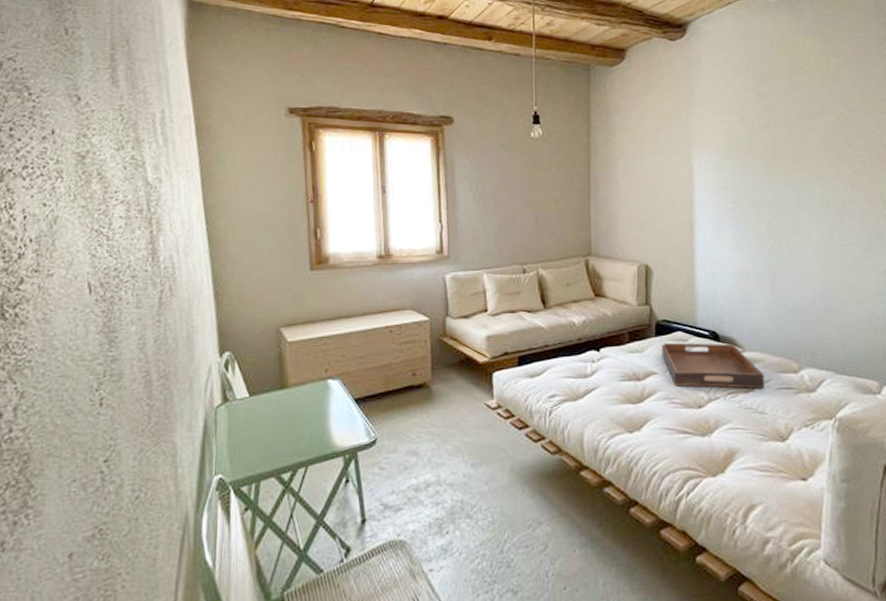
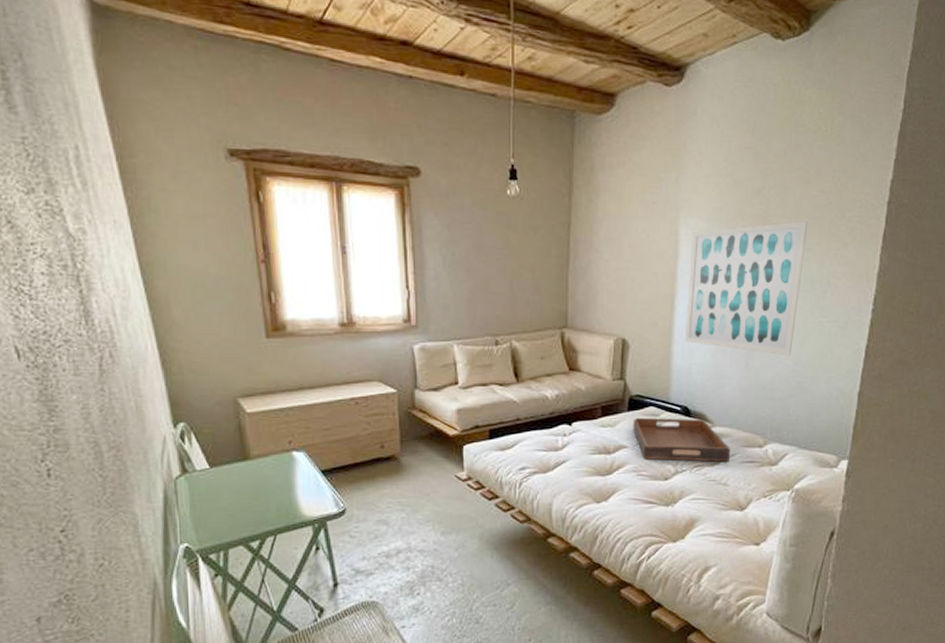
wall art: none [705,151,817,279] -> present [684,221,808,356]

